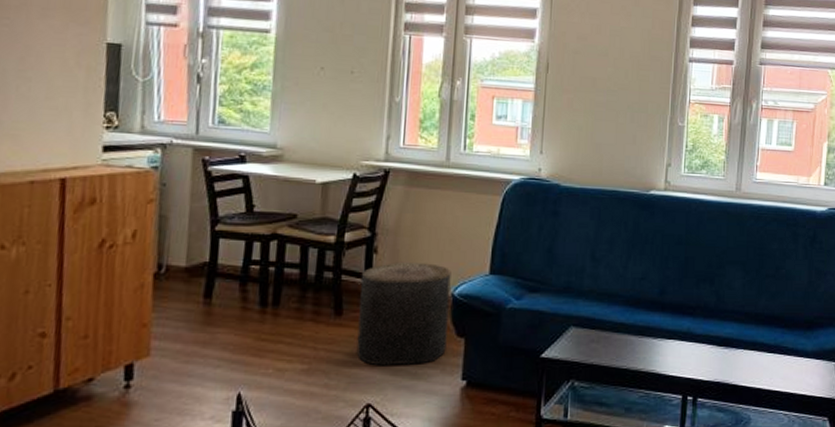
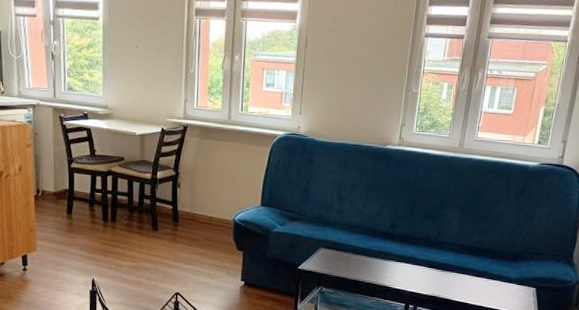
stool: present [356,263,451,366] -> none [168,195,233,268]

